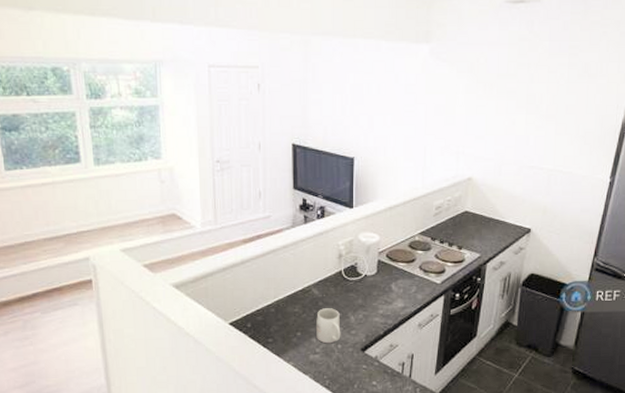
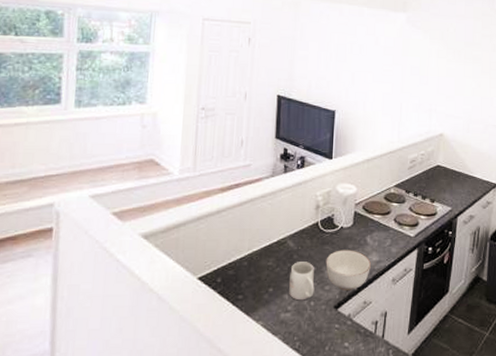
bowl: none [351,296,397,335] -> present [325,250,372,290]

